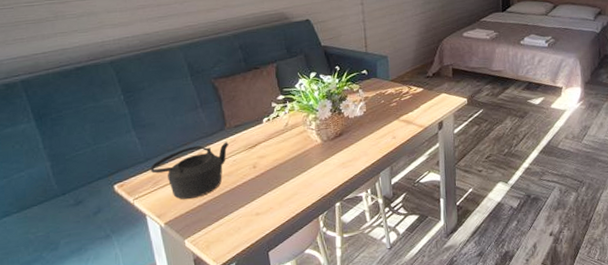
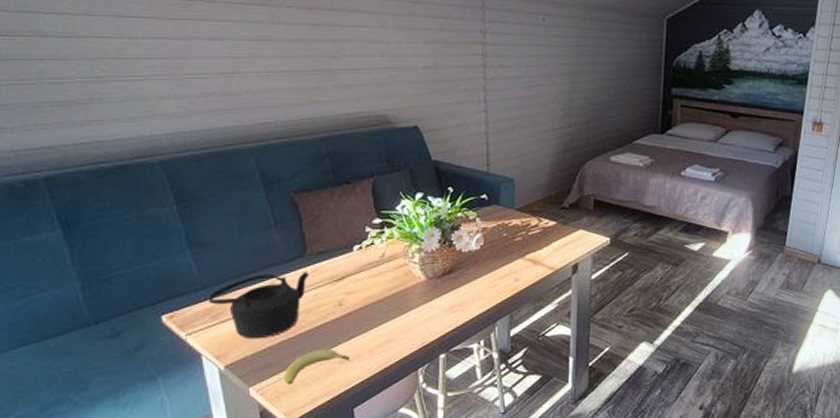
fruit: none [211,203,264,235] -> present [283,348,350,385]

